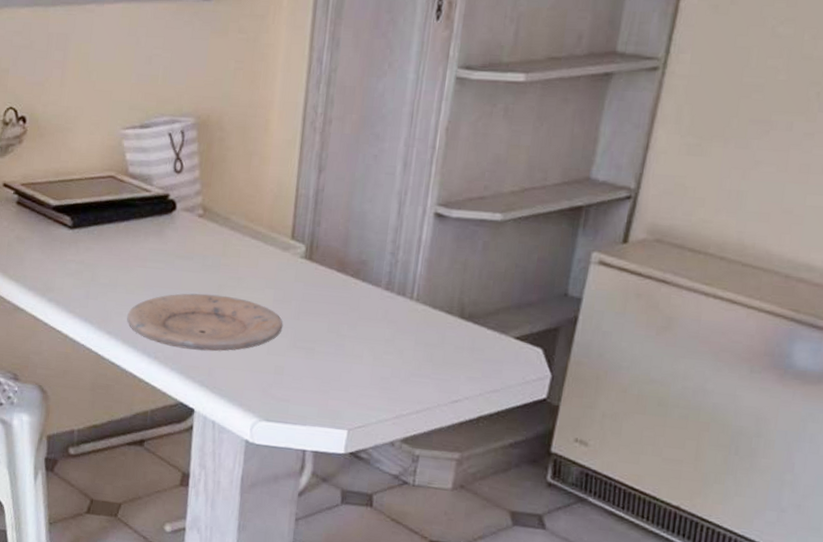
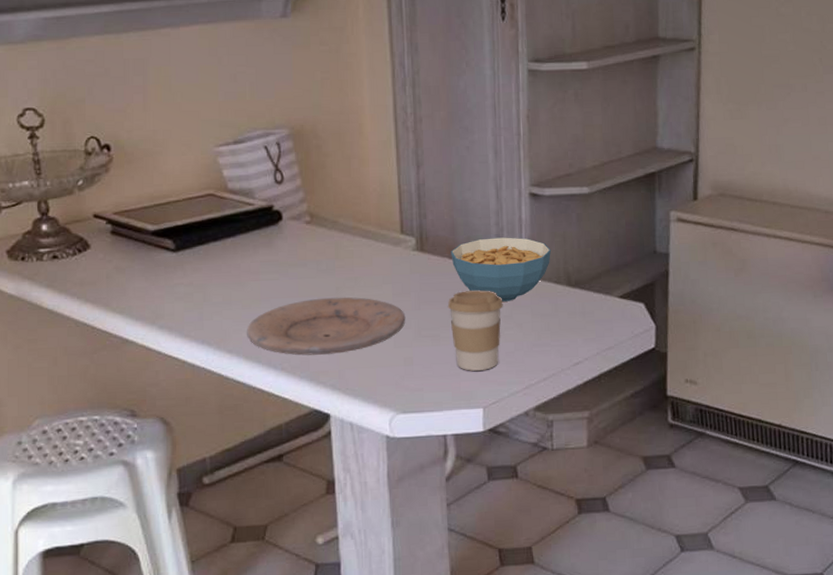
coffee cup: none [327,307,387,392] -> present [447,290,503,371]
cereal bowl: none [339,255,448,325] -> present [451,237,551,302]

